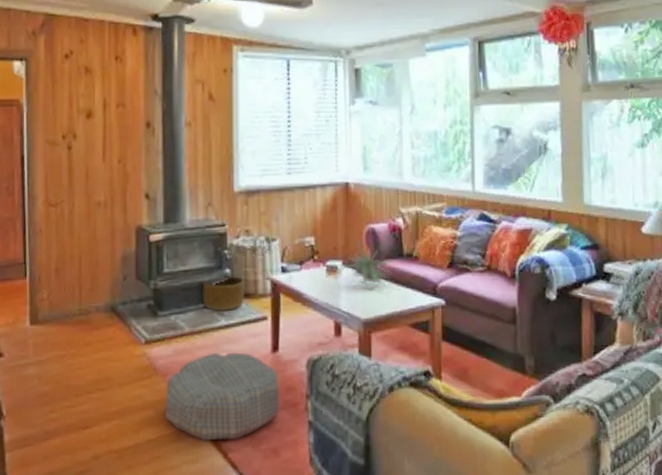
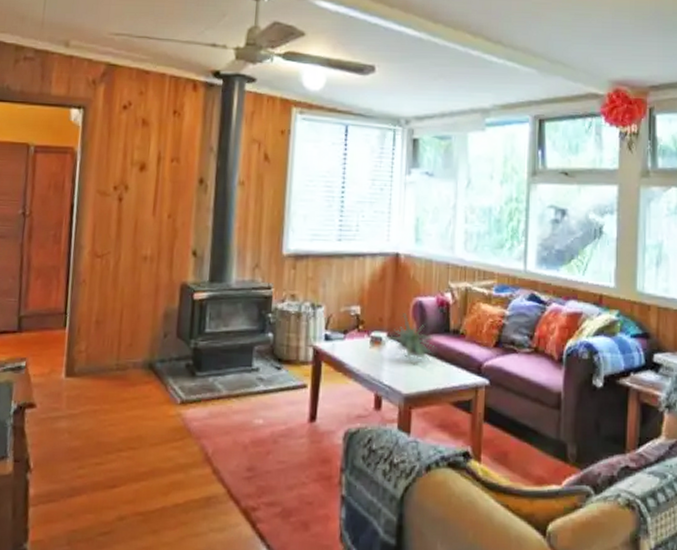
dog bed: present [164,352,280,441] -> none [194,418,314,509]
basket: present [203,276,244,311] -> none [242,340,286,376]

